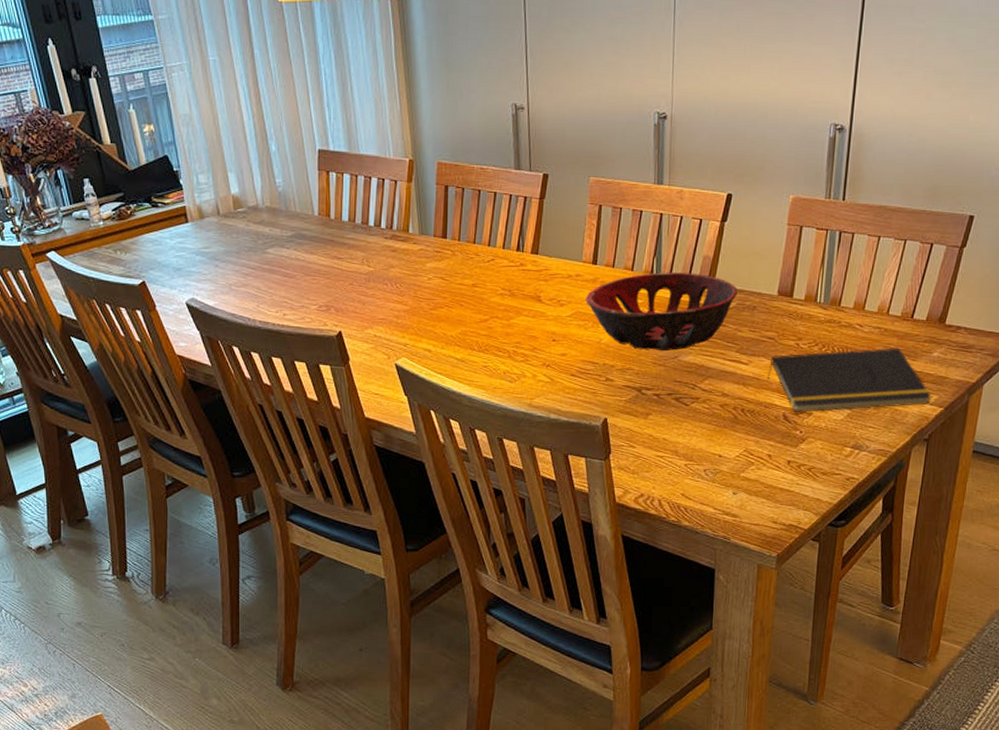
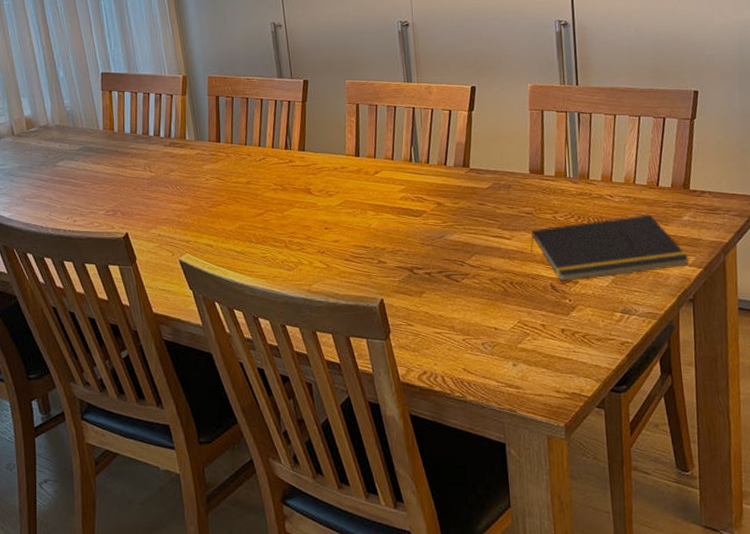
decorative bowl: present [586,272,739,352] -> none [352,158,493,232]

